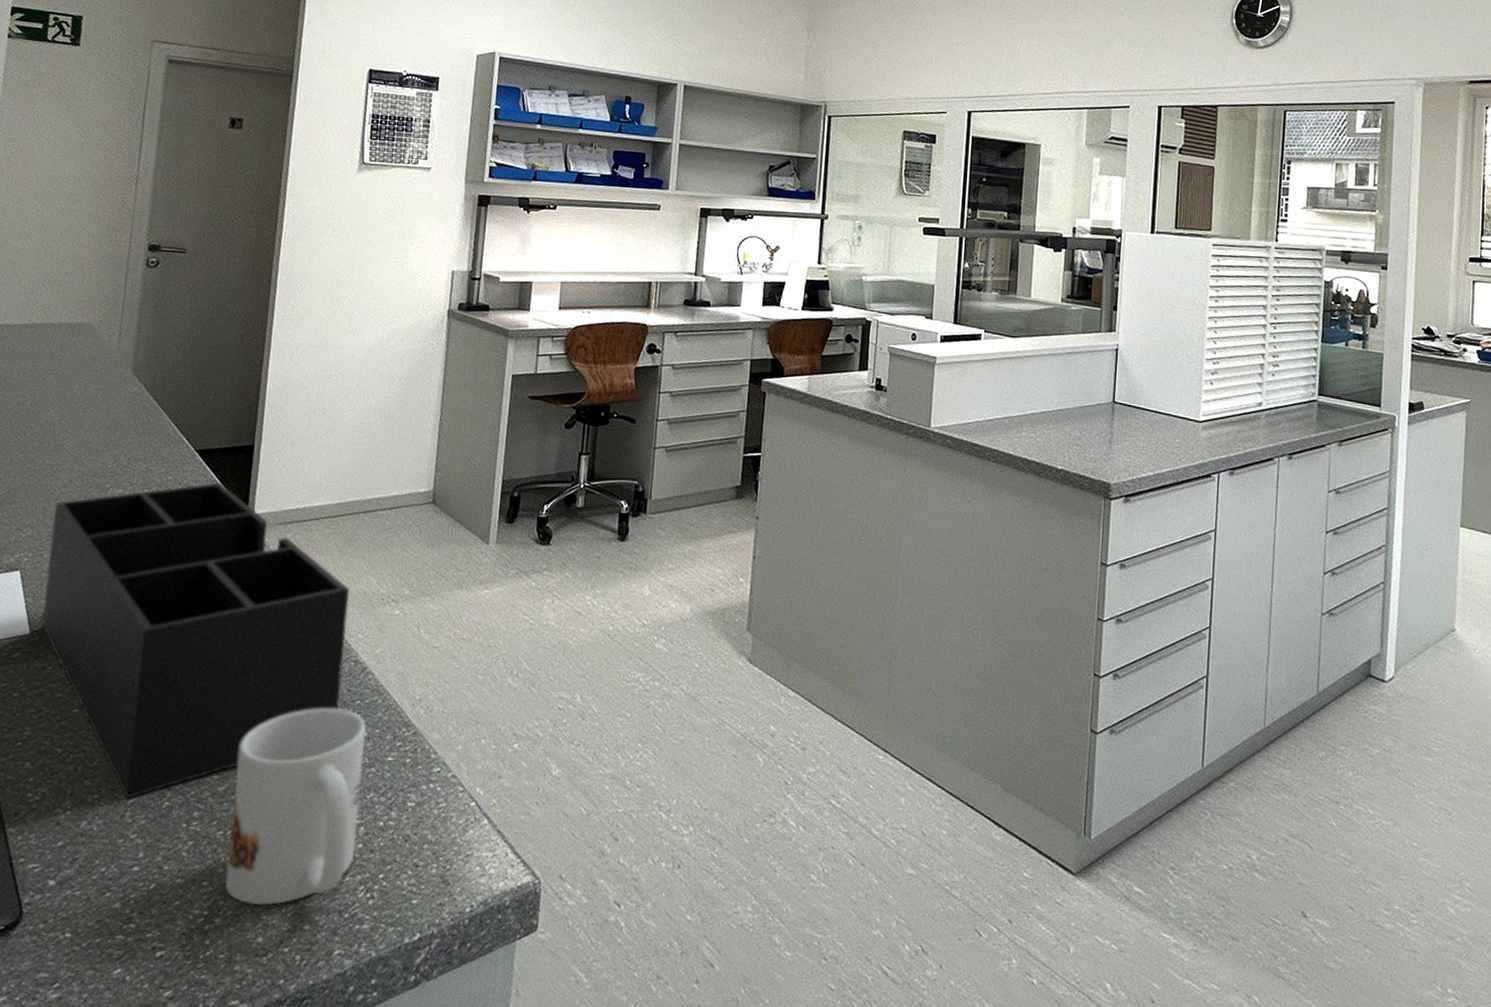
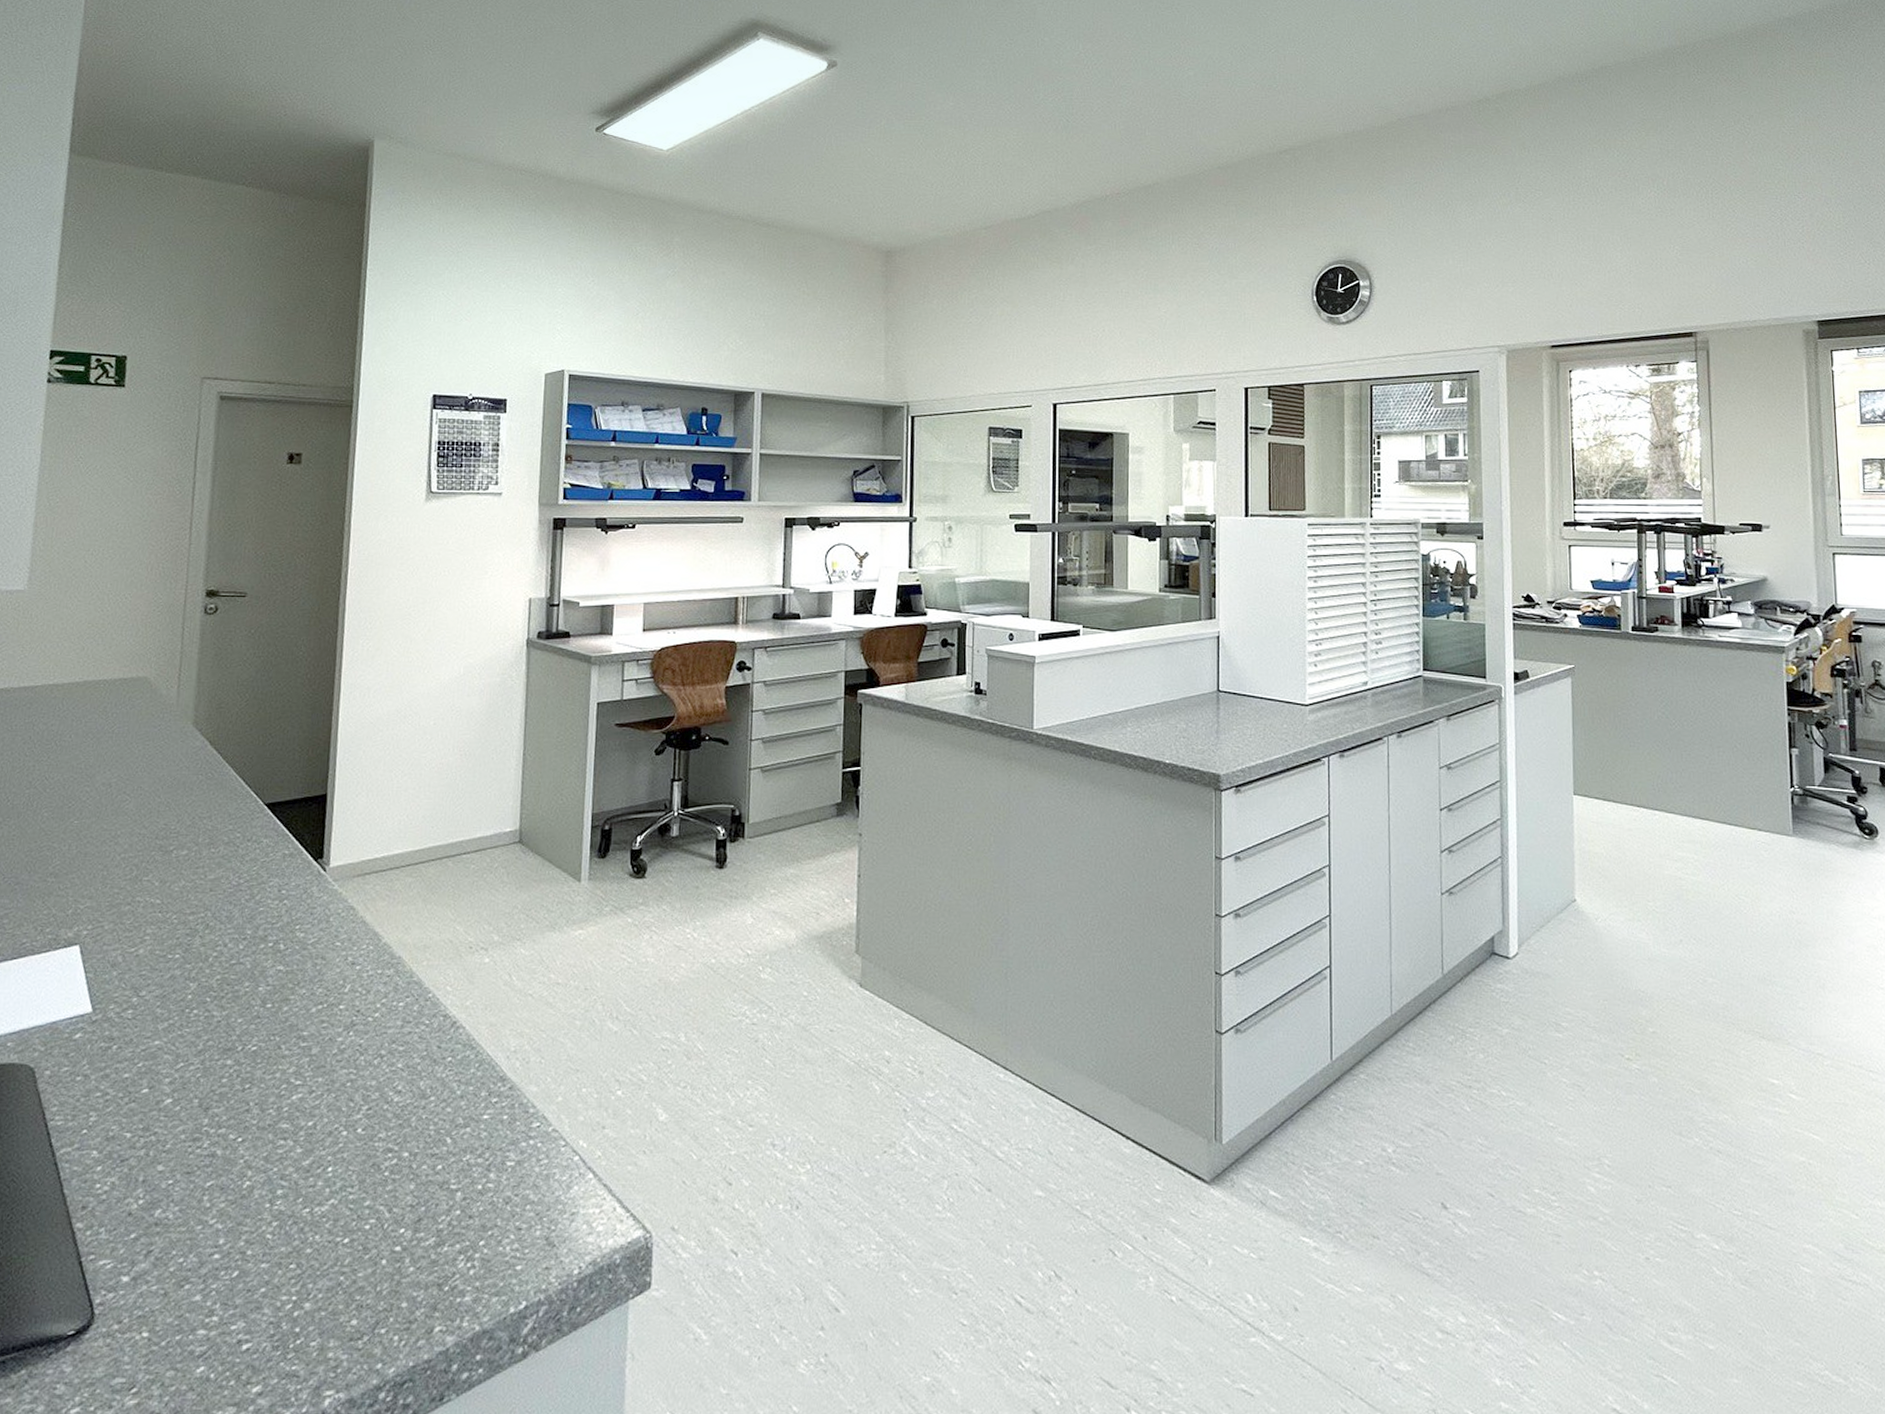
desk organizer: present [41,482,349,799] -> none [104,836,435,1181]
mug: present [224,707,367,905] -> none [313,1067,460,1286]

